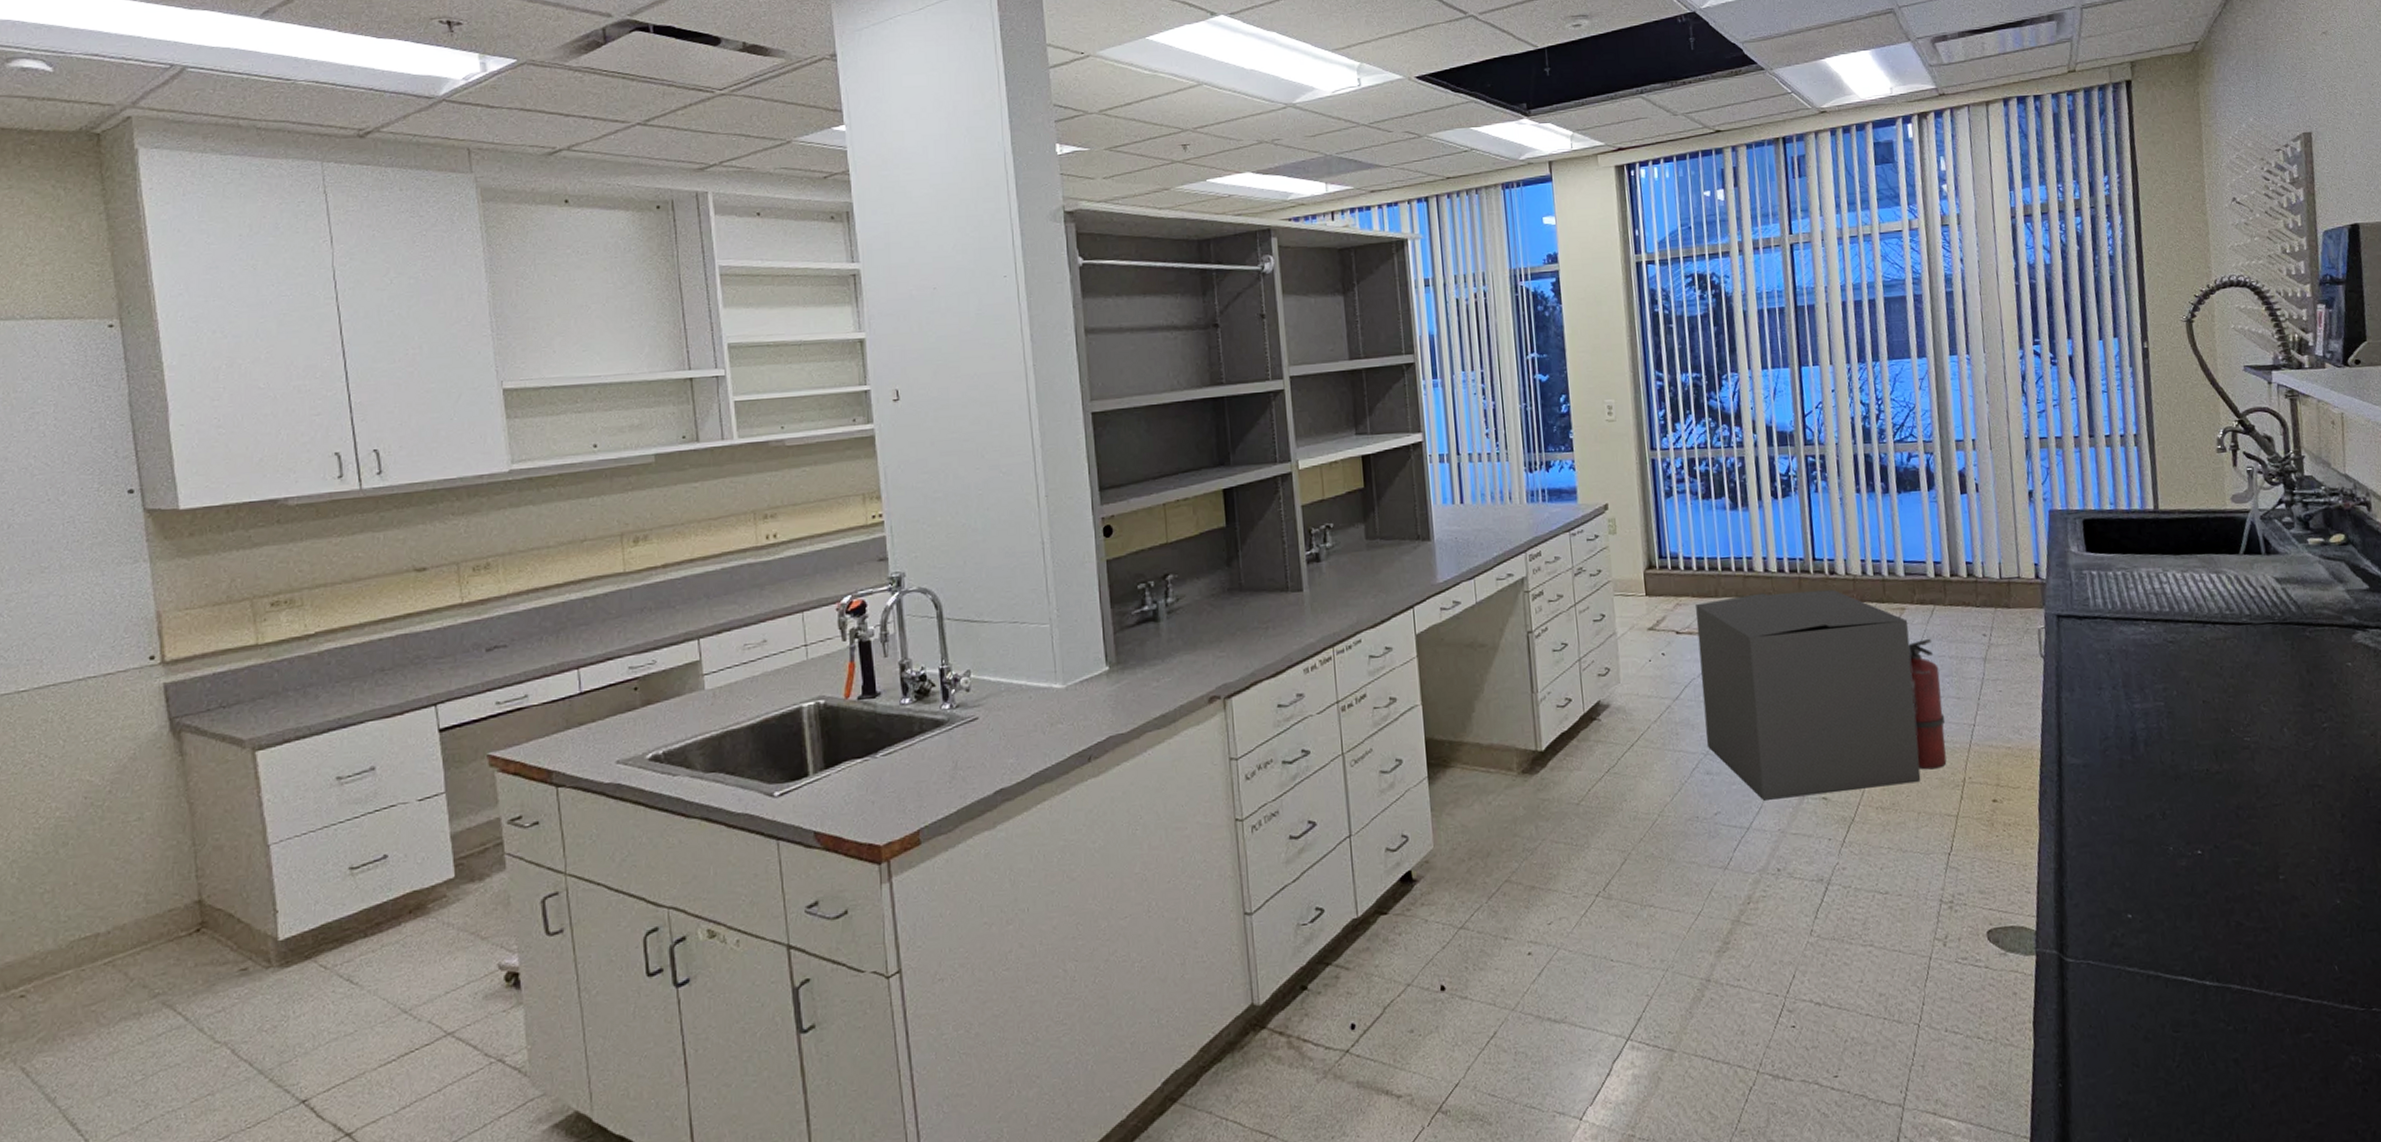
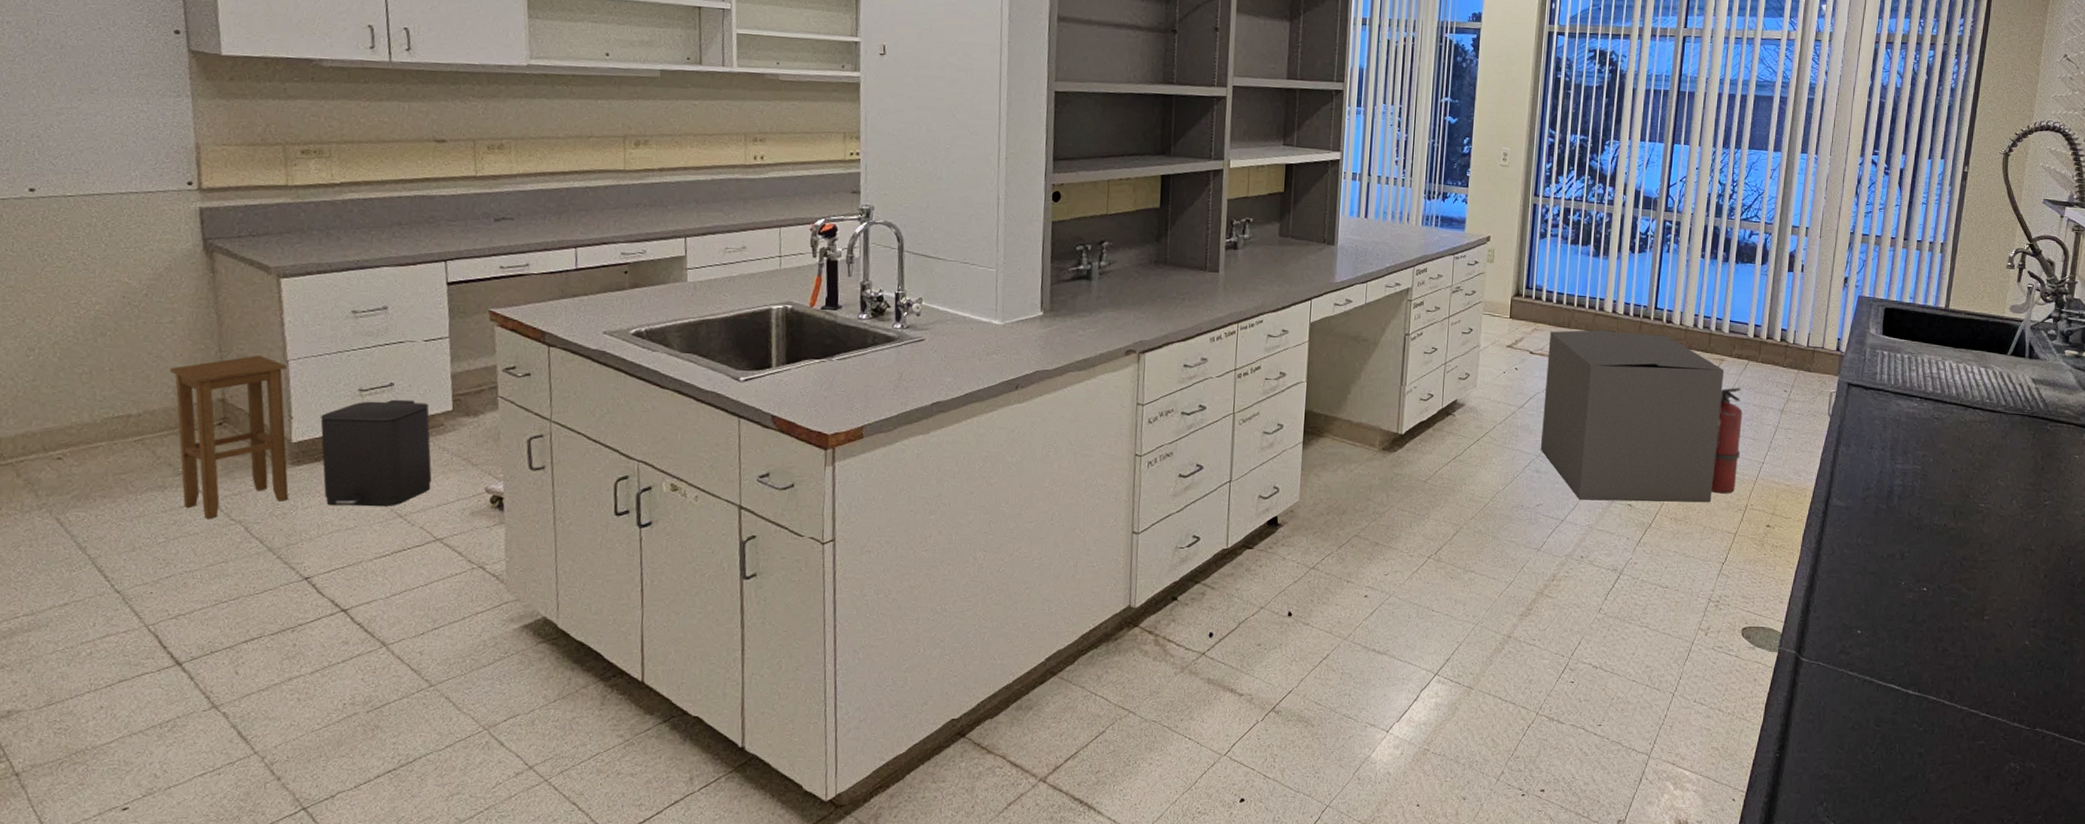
stool: none [140,843,278,1045] -> present [170,355,289,519]
pedal bin: none [309,871,437,1010] -> present [320,399,432,506]

